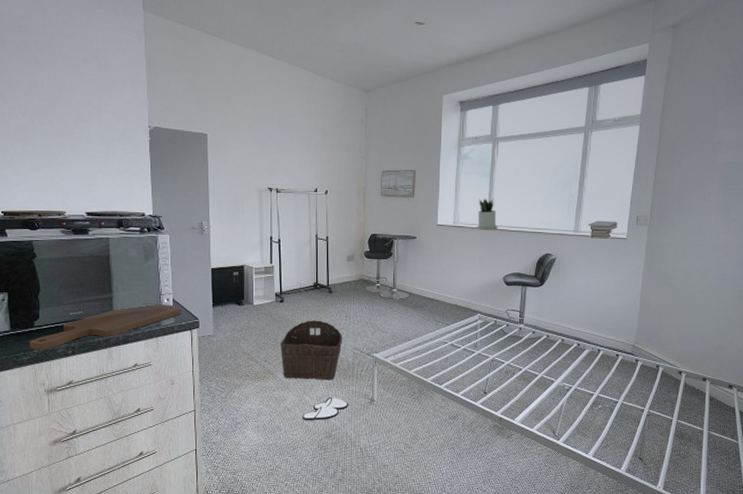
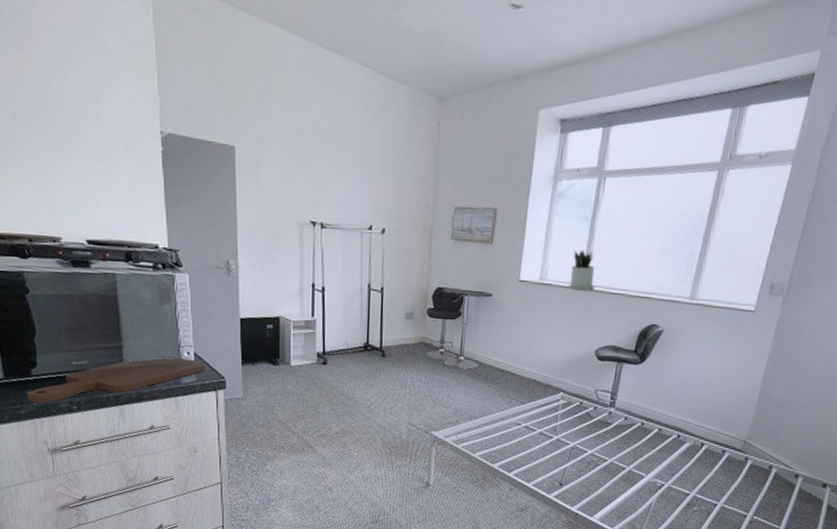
wicker basket: present [280,320,343,380] -> none [321,387,397,459]
slippers: present [302,397,349,420] -> none [345,478,400,503]
books: present [588,220,618,239] -> none [707,286,746,310]

